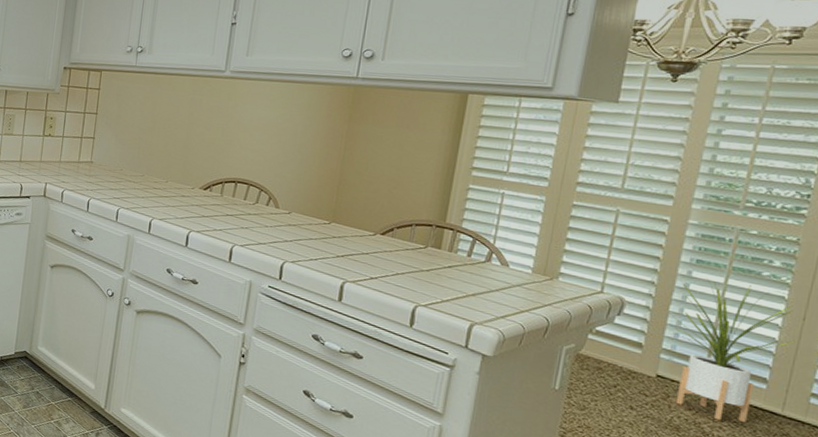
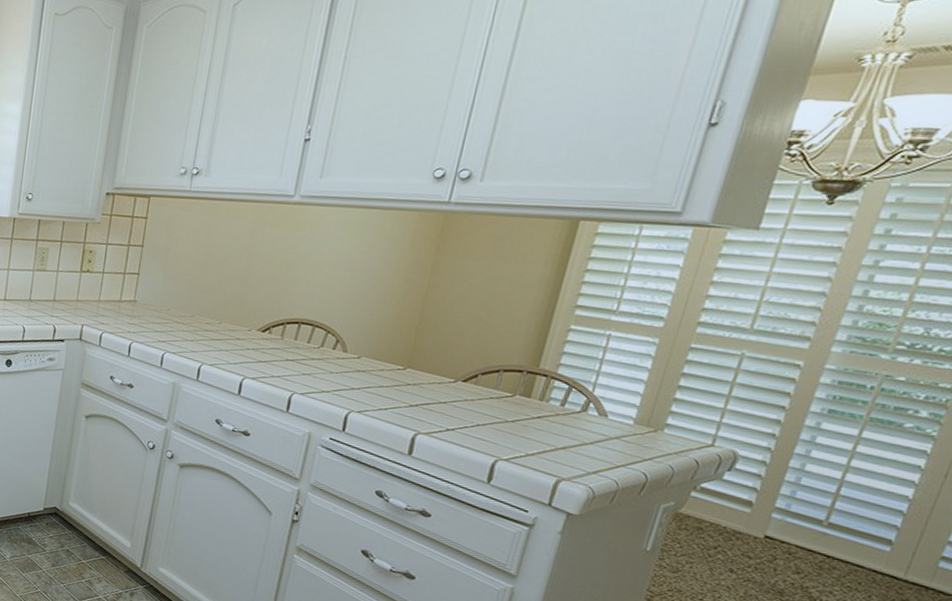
house plant: present [669,279,796,422] -> none [782,431,935,587]

